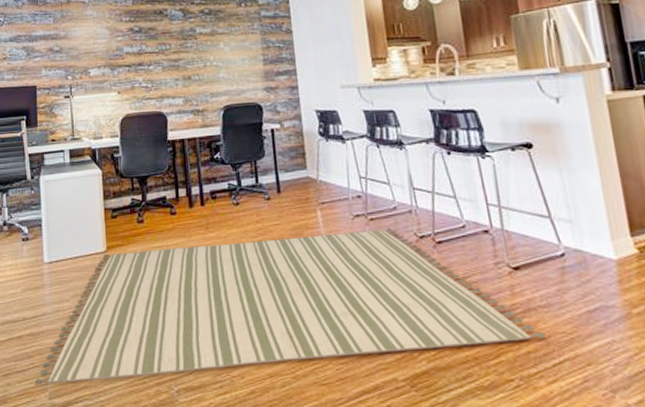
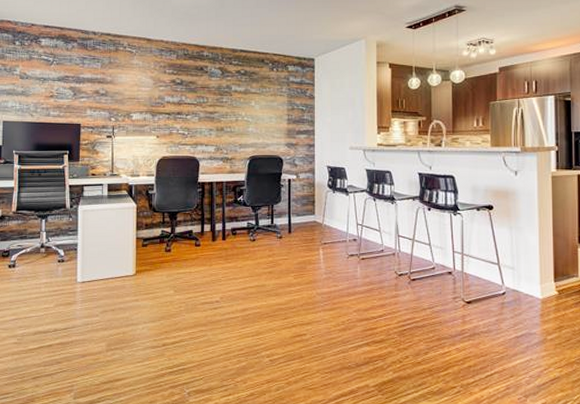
rug: present [34,227,545,385] -> none [61,266,483,387]

